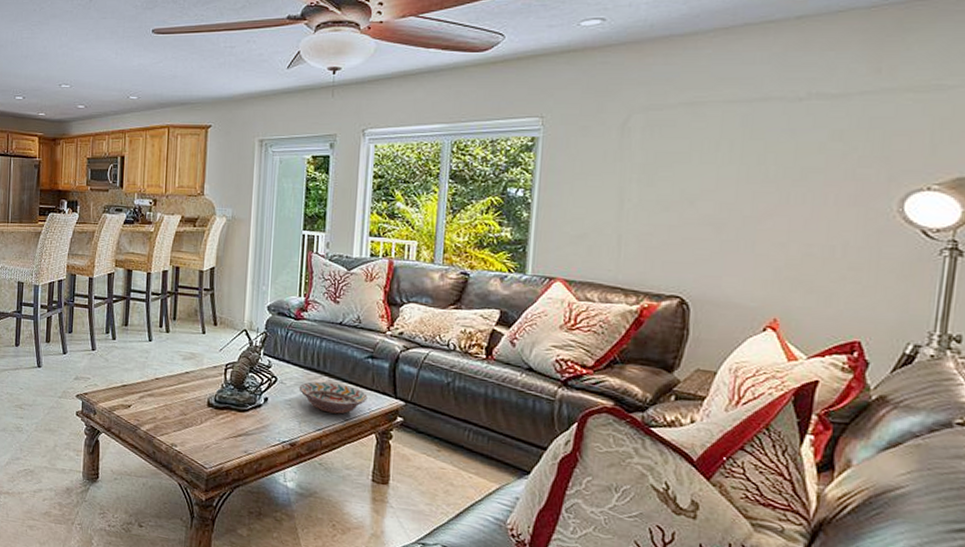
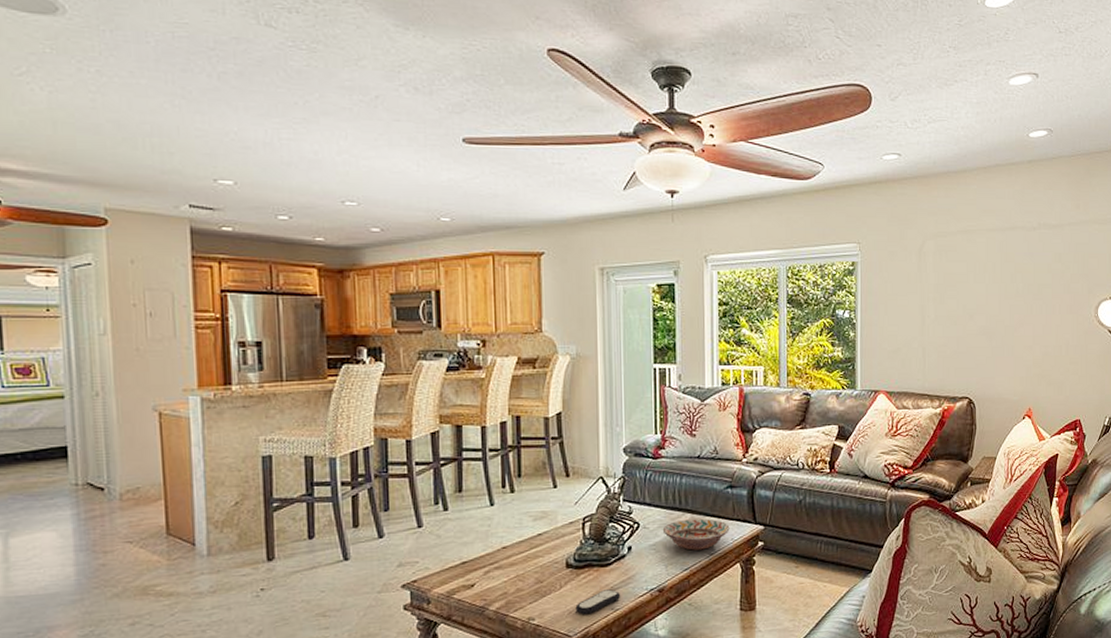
remote control: none [212,433,255,452] -> present [575,589,621,615]

